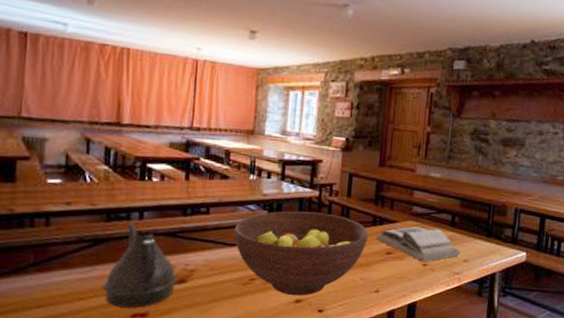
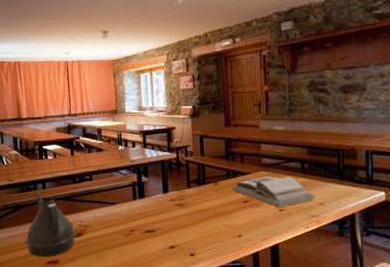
fruit bowl: present [234,211,368,296] -> none [113,171,224,243]

